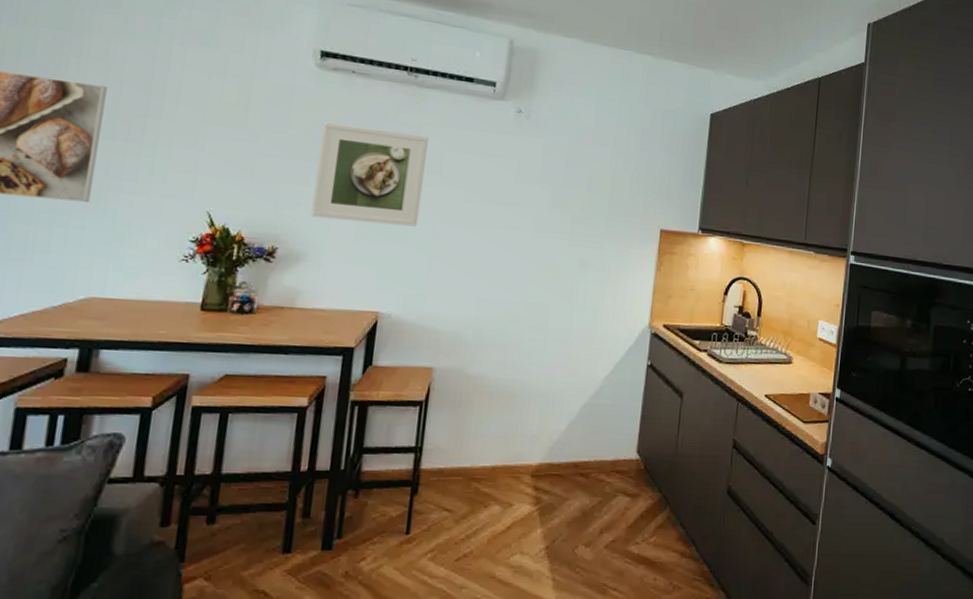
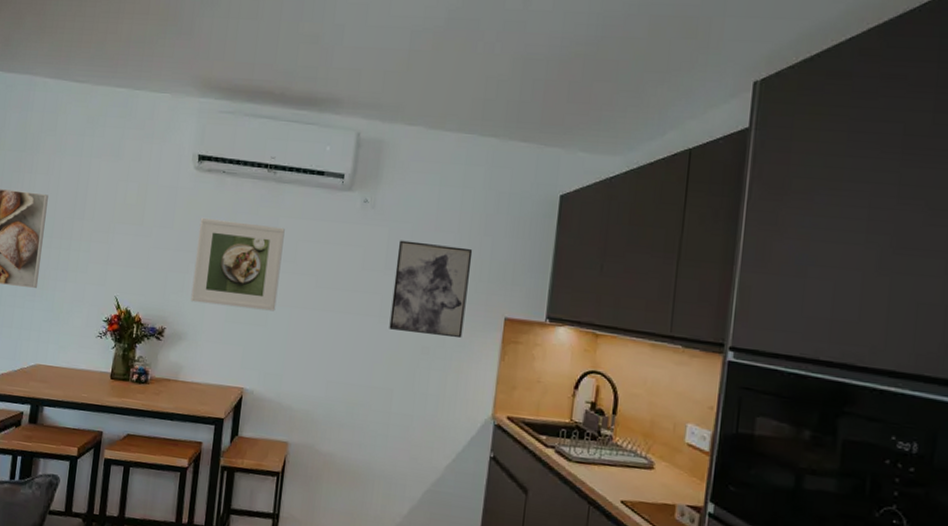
wall art: none [545,152,630,251] -> present [389,240,473,338]

